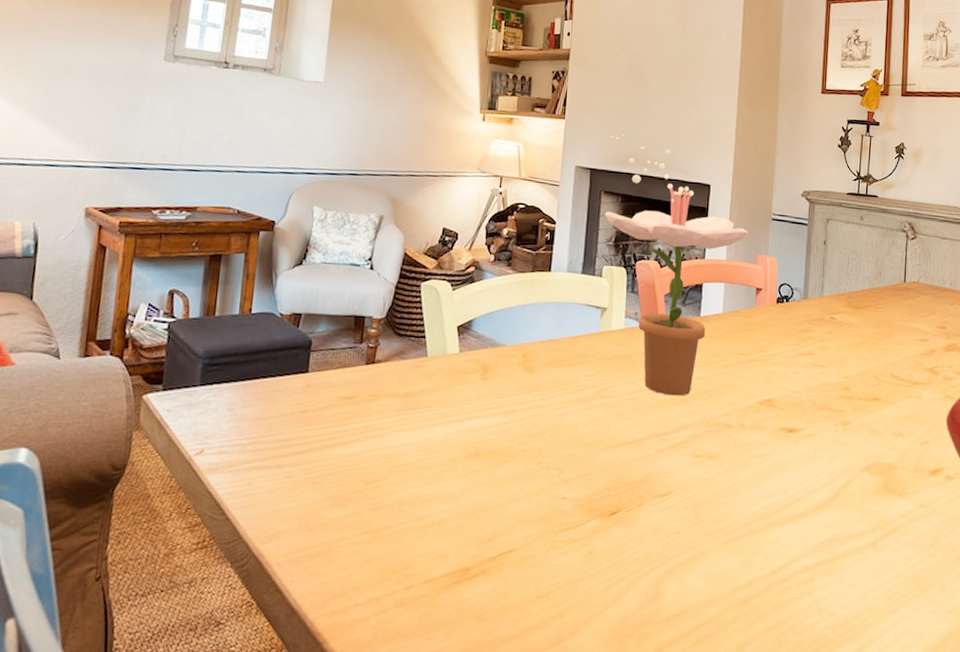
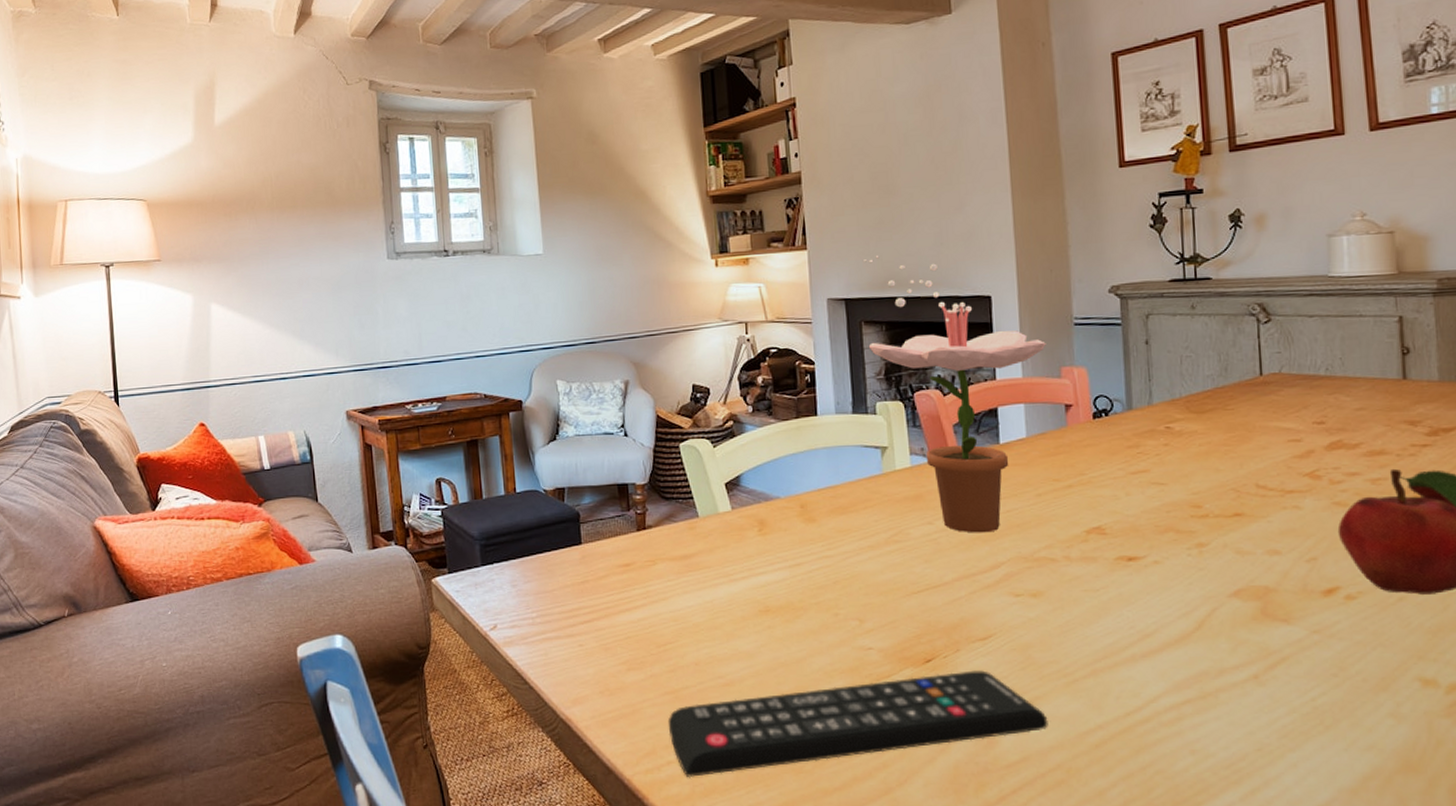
remote control: none [361,525,707,622] -> present [667,670,1048,778]

